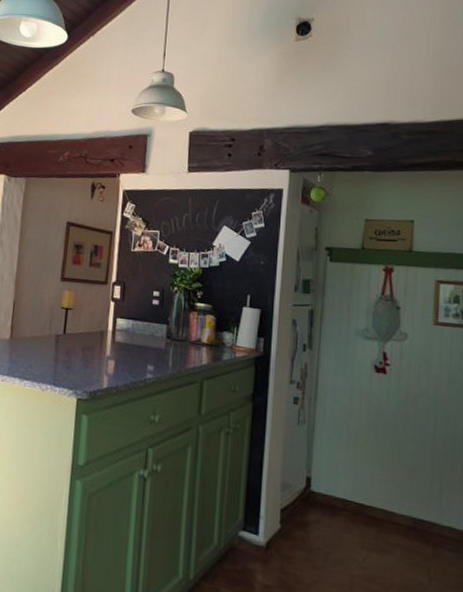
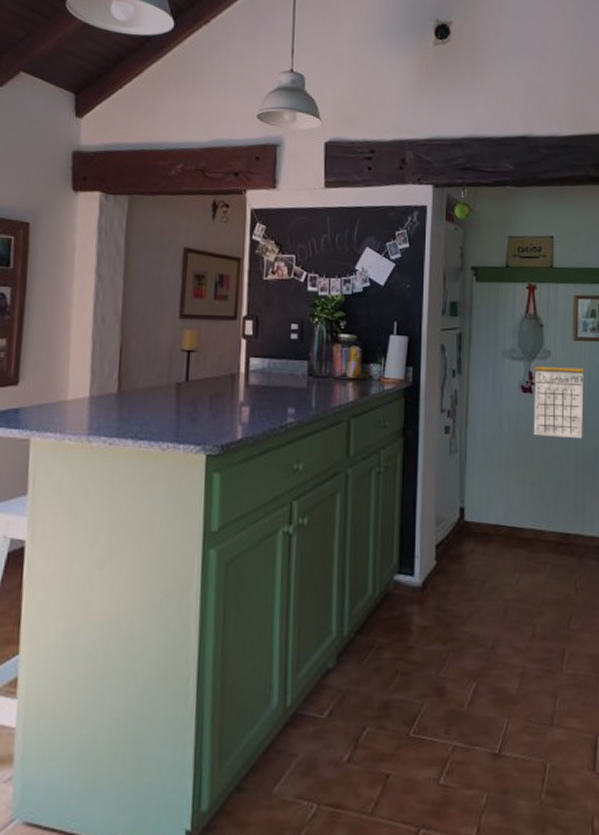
calendar: none [386,347,445,425] -> present [533,365,585,439]

